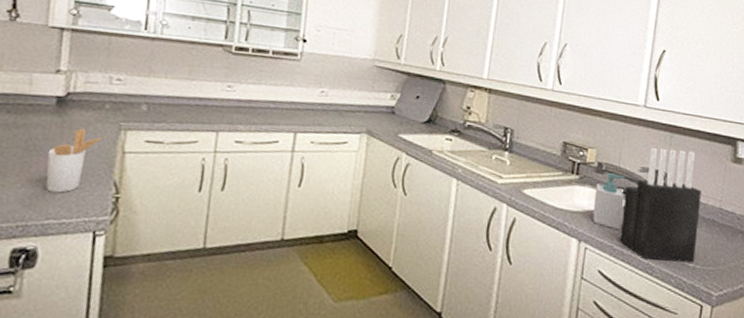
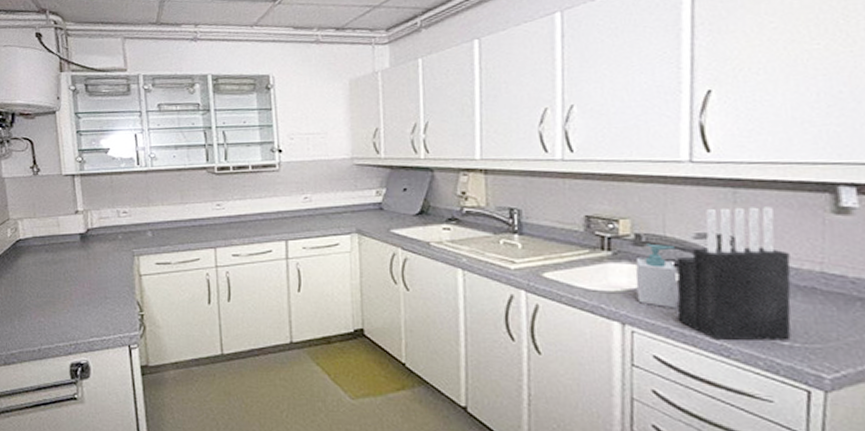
utensil holder: present [46,128,104,193] -> none [82,258,122,315]

